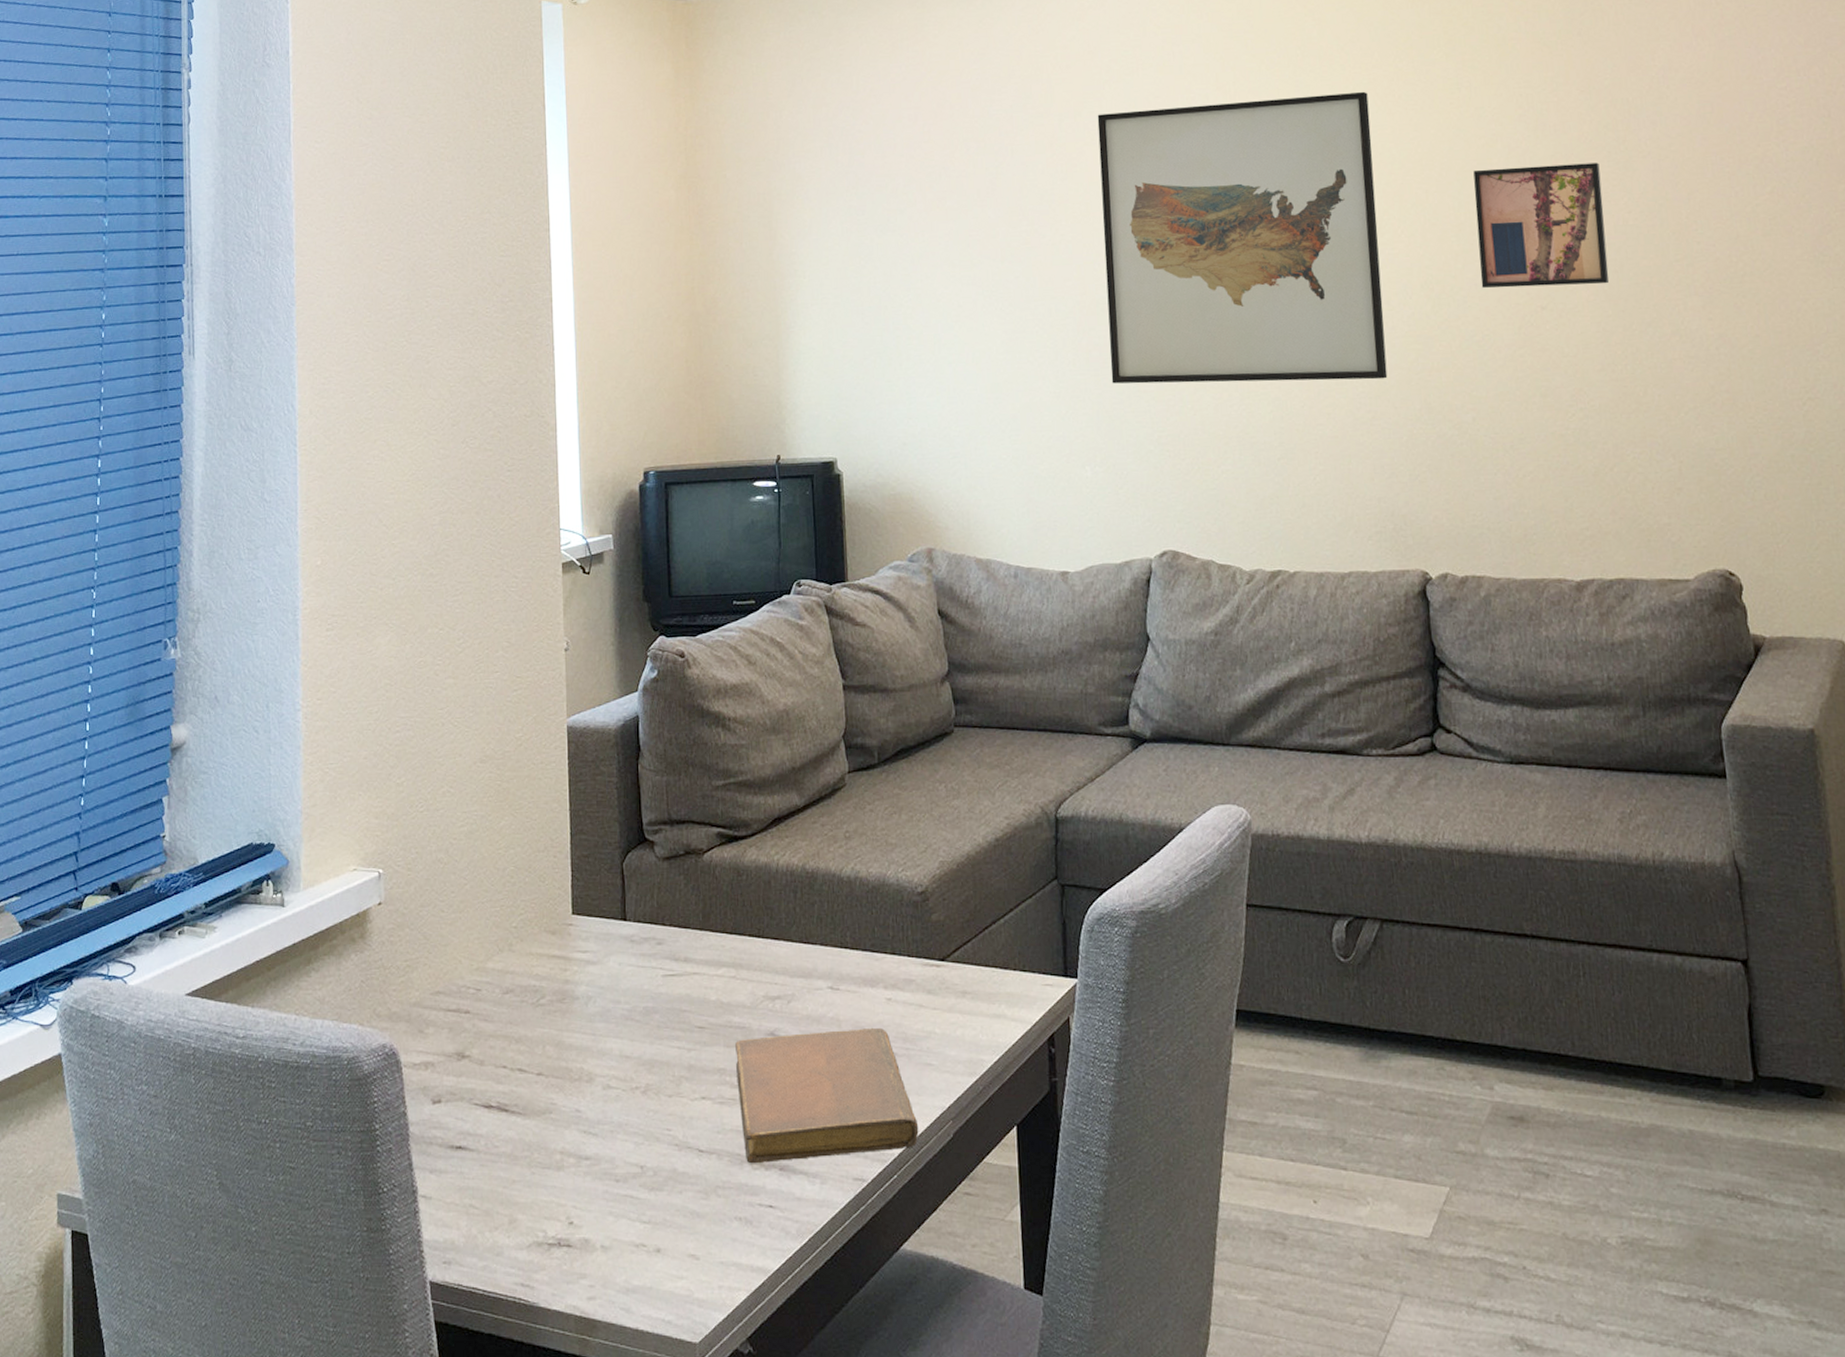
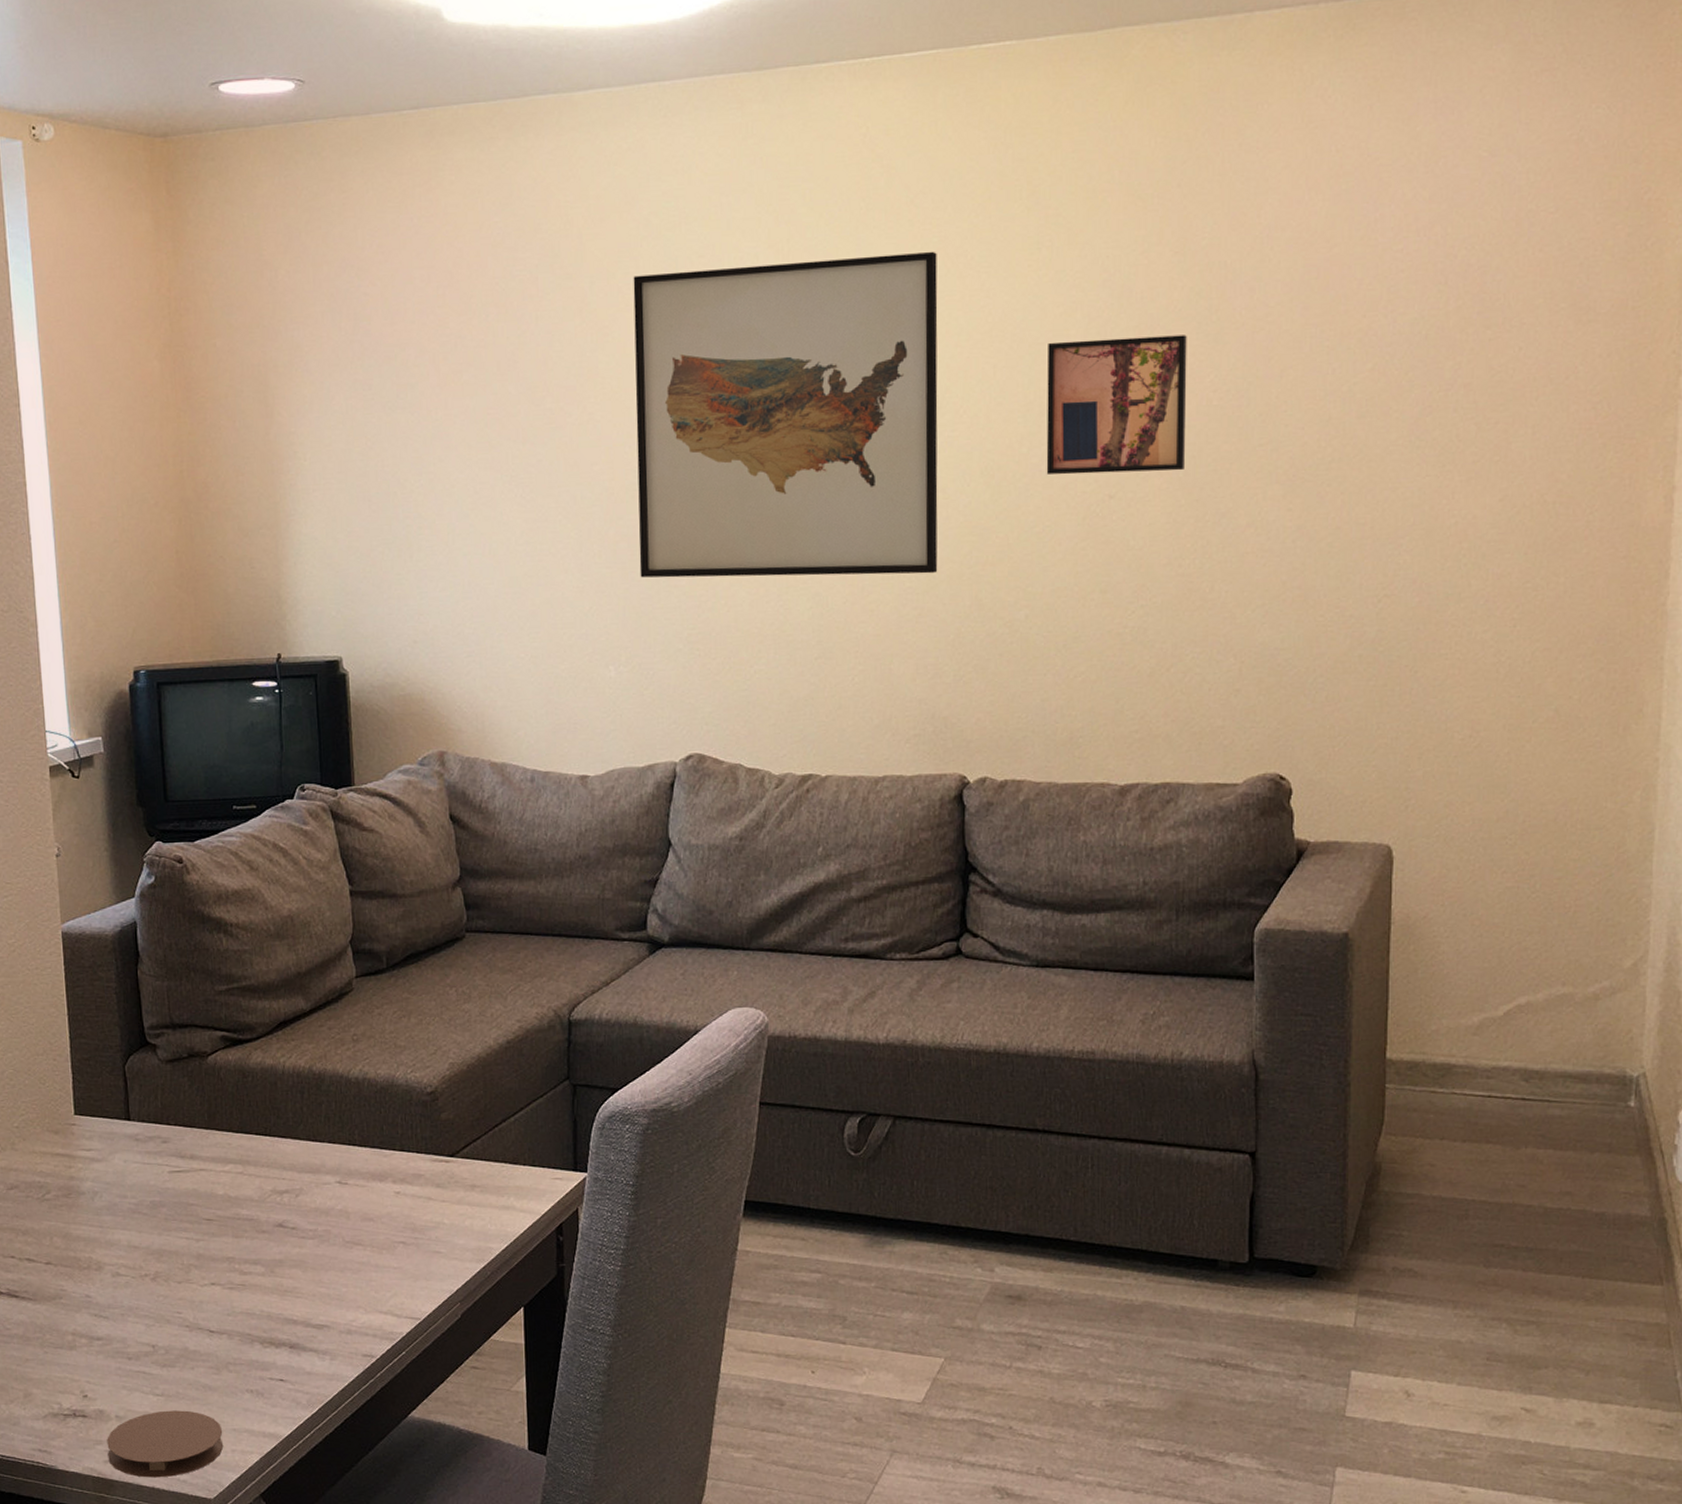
coaster: none [591,1240,711,1318] -> present [107,1410,224,1478]
notebook: present [734,1028,919,1164] -> none [243,1219,427,1343]

